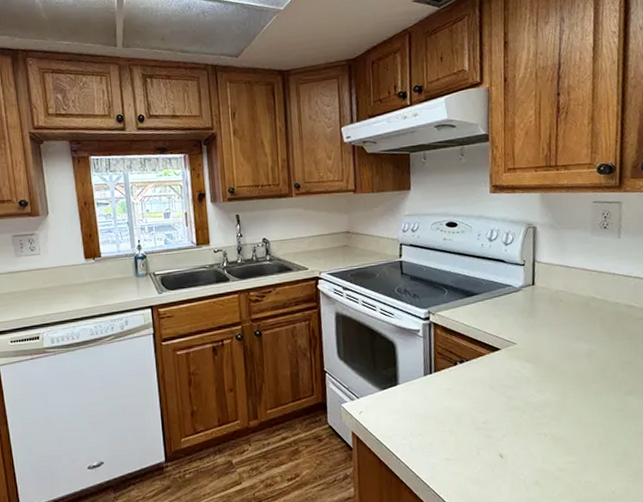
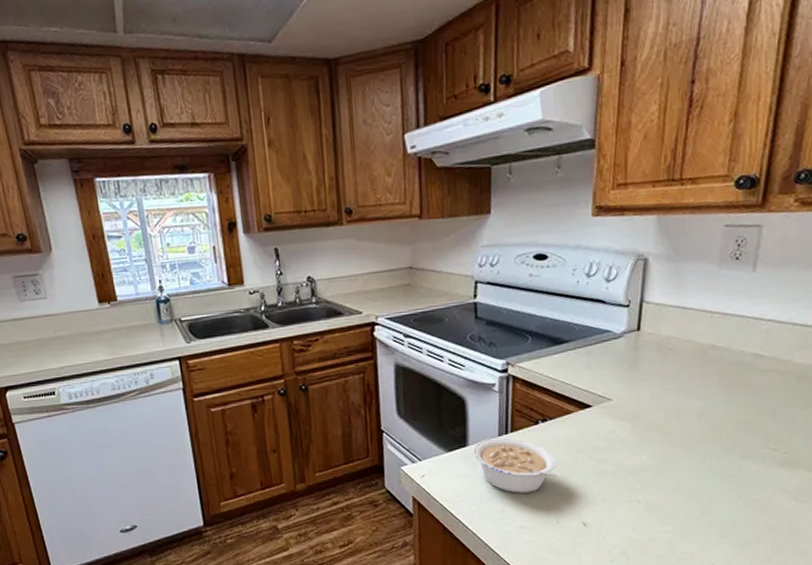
legume: none [402,377,475,428] -> present [472,437,557,493]

